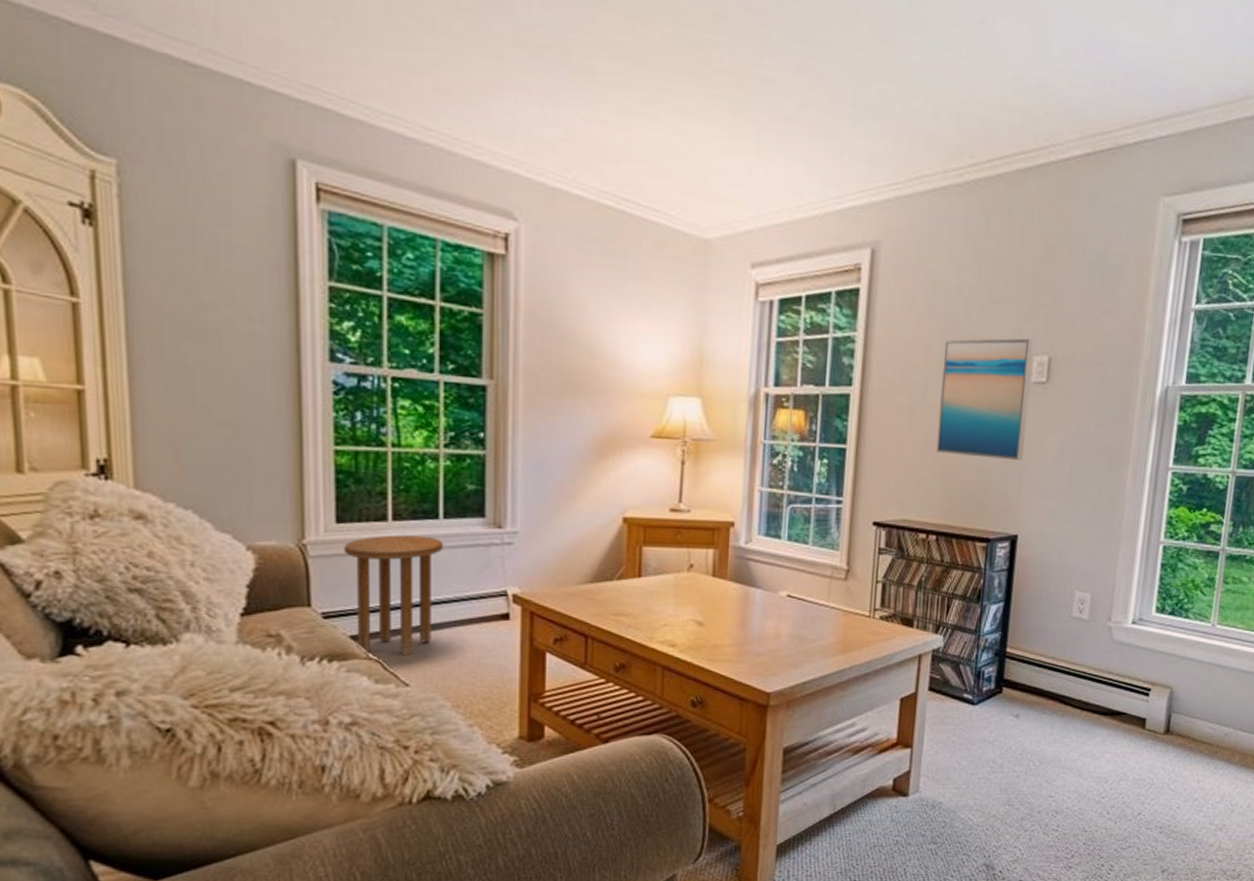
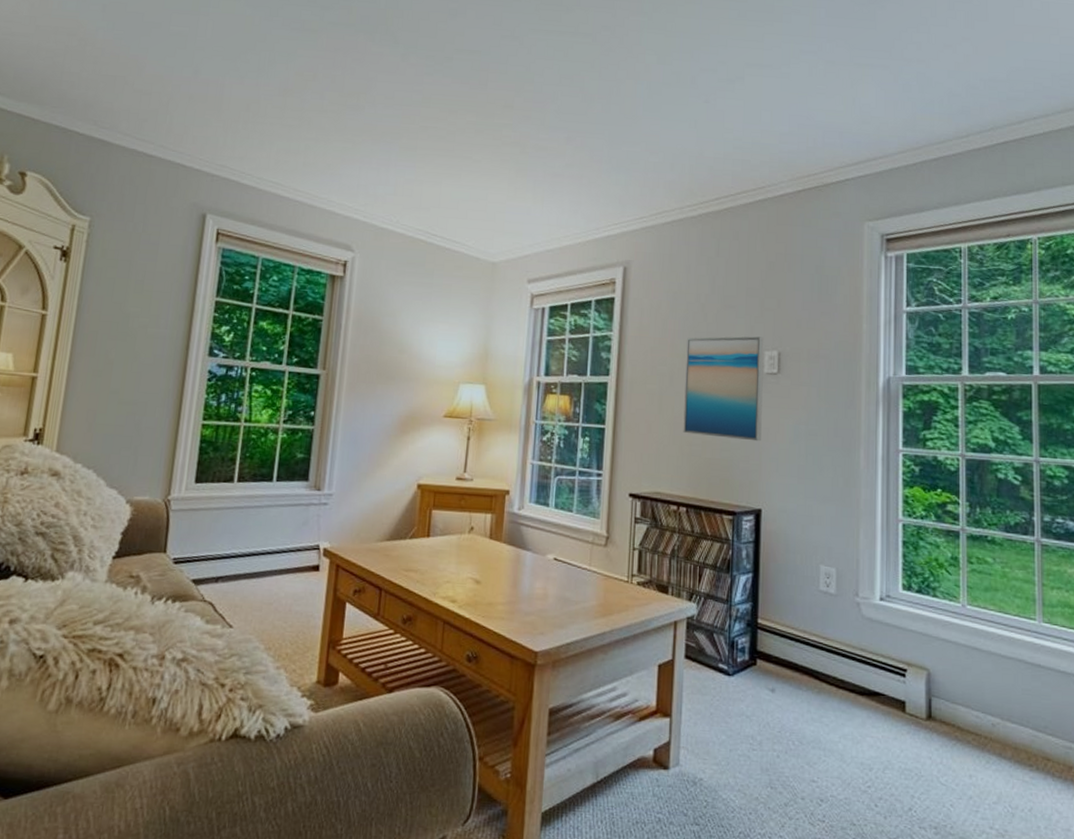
side table: present [344,535,444,656] -> none [196,494,274,600]

